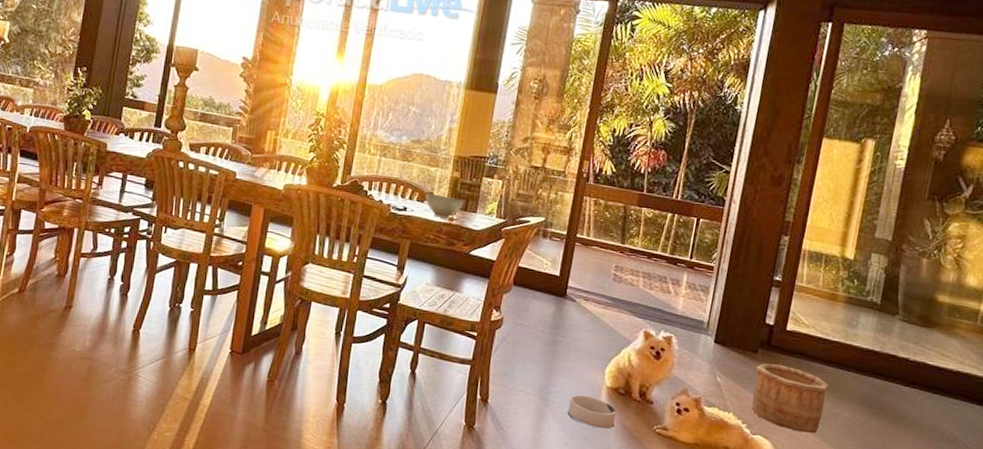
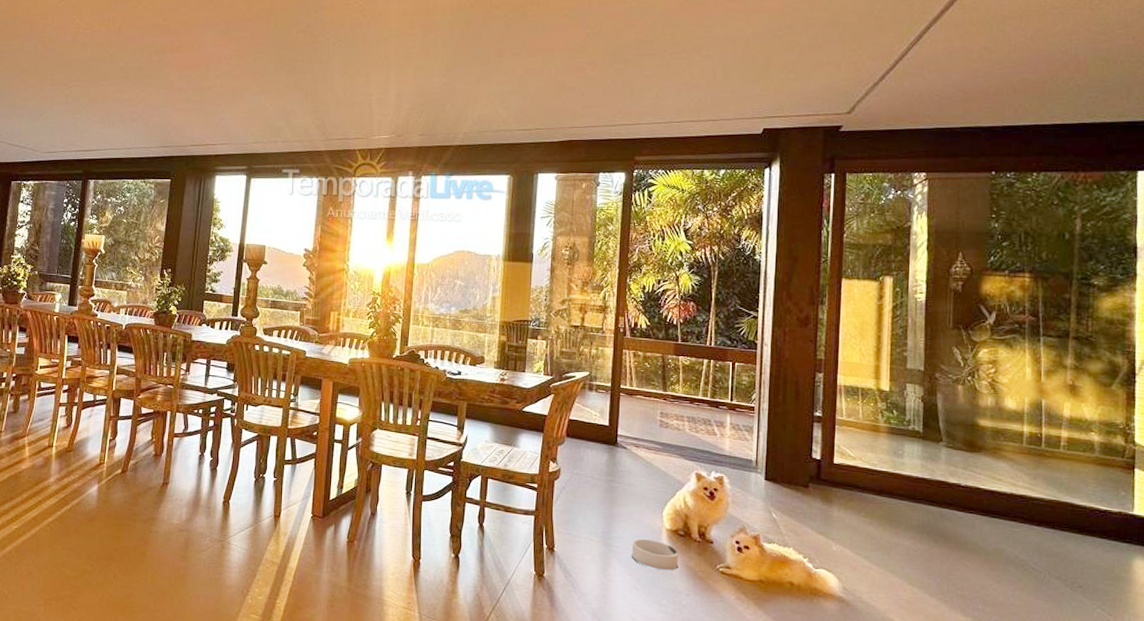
bowl: present [425,193,464,219] -> none [477,358,513,379]
wooden bucket: present [751,363,829,434] -> none [809,497,884,564]

